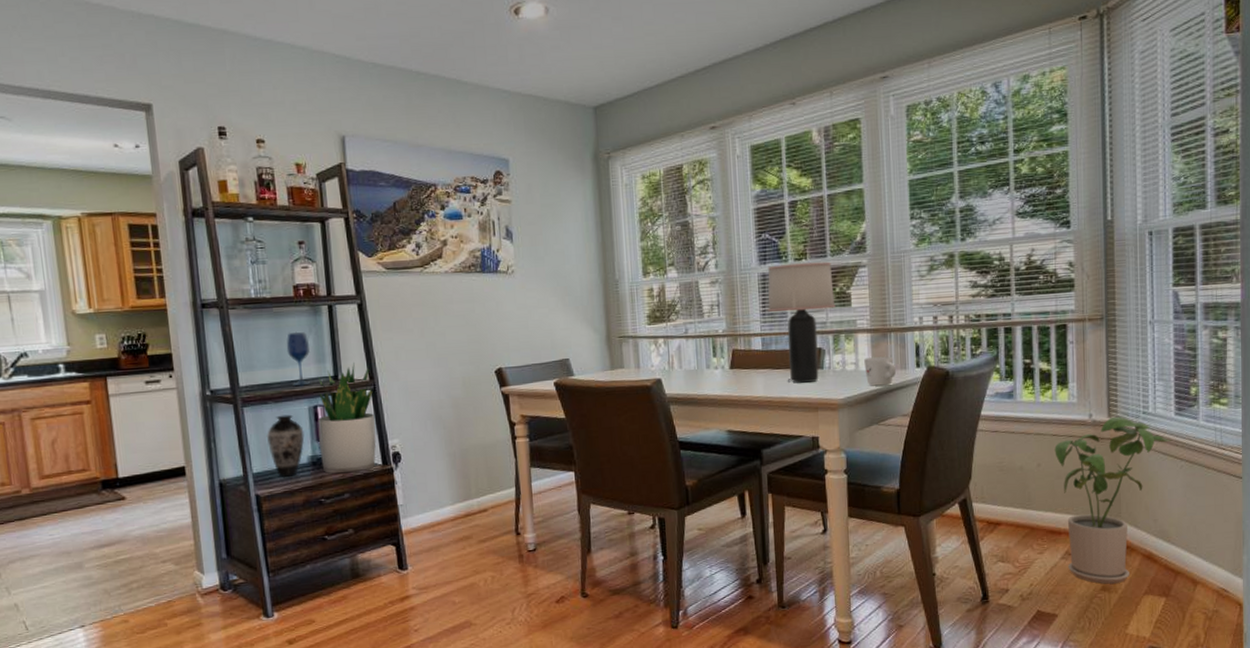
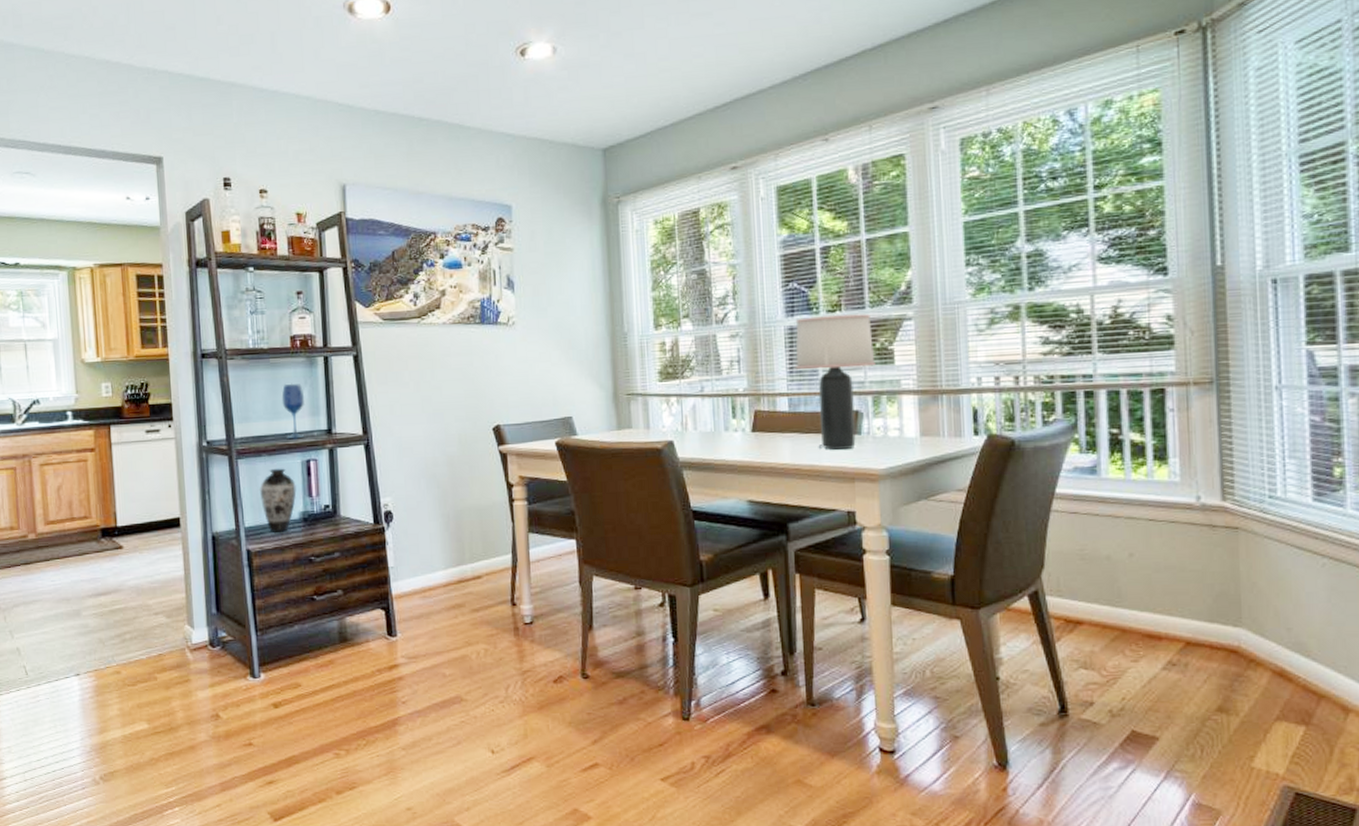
planter: present [317,363,376,475] -> none [310,416,368,533]
mug: present [864,356,897,386] -> none [910,422,950,456]
house plant: present [1054,416,1172,584] -> none [1151,500,1309,704]

